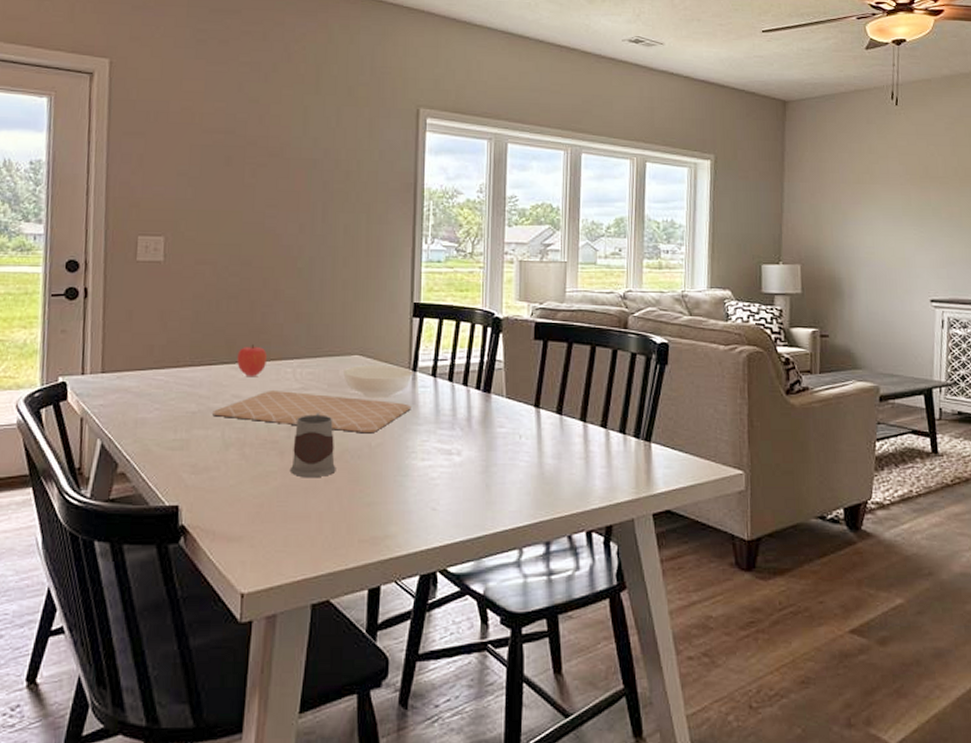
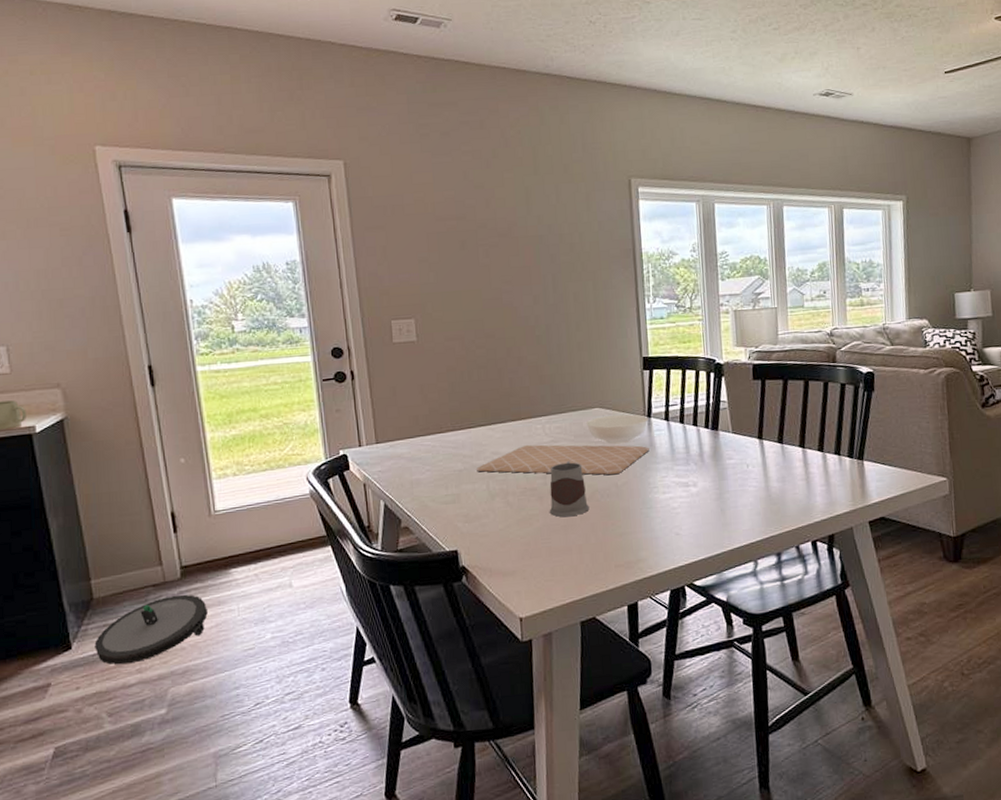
fruit: present [237,344,268,377] -> none [492,407,519,436]

